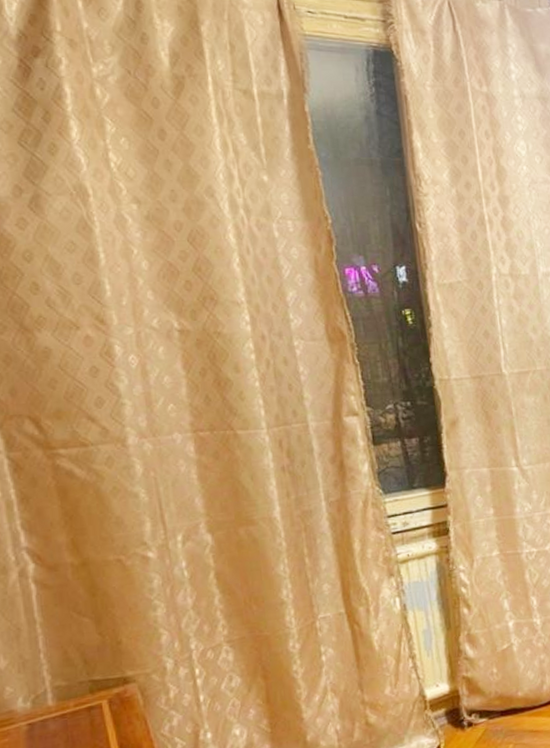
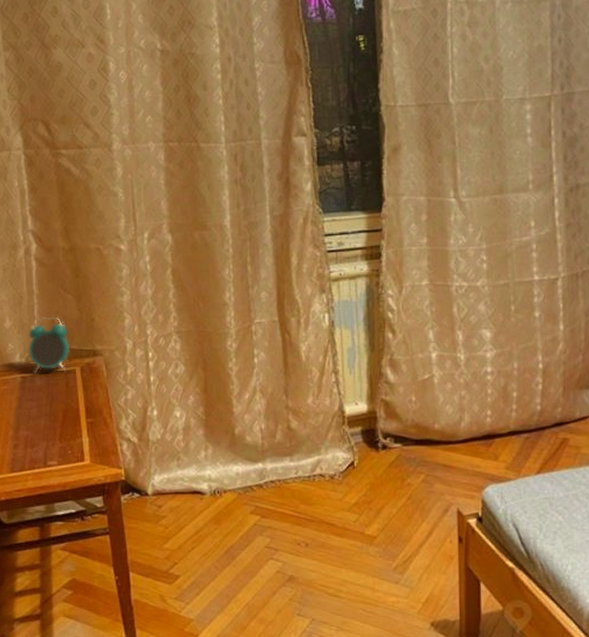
alarm clock: none [32,646,93,717] -> present [28,317,70,373]

